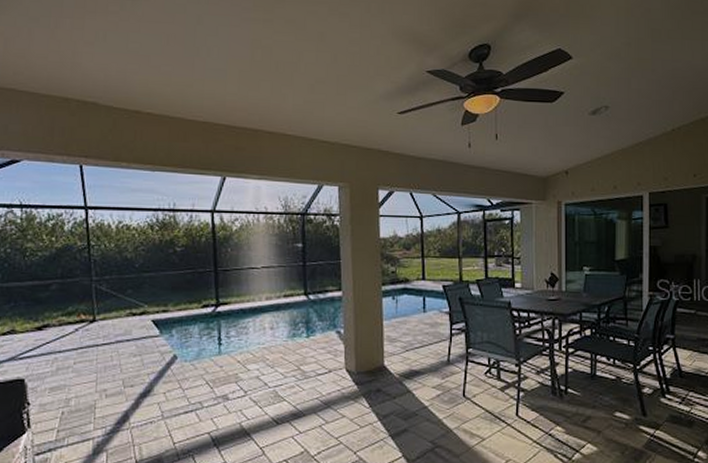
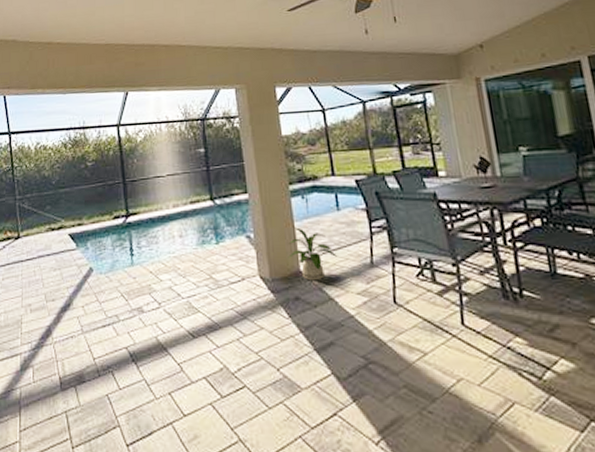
house plant: none [374,326,418,375] -> present [288,227,337,281]

